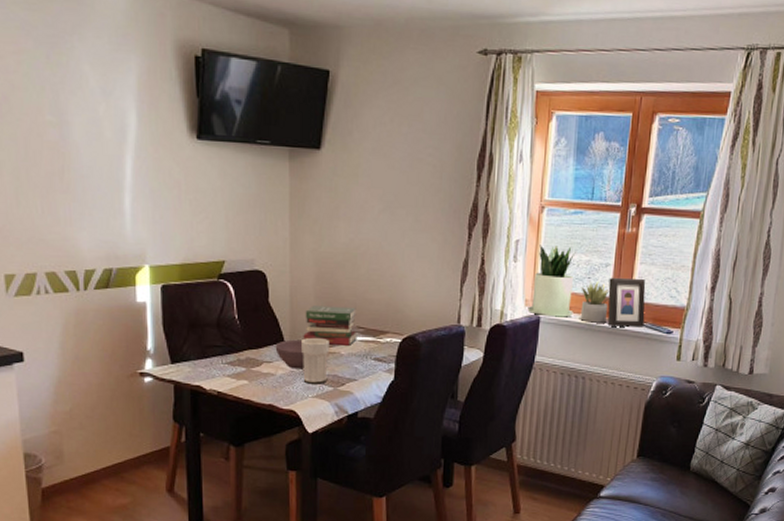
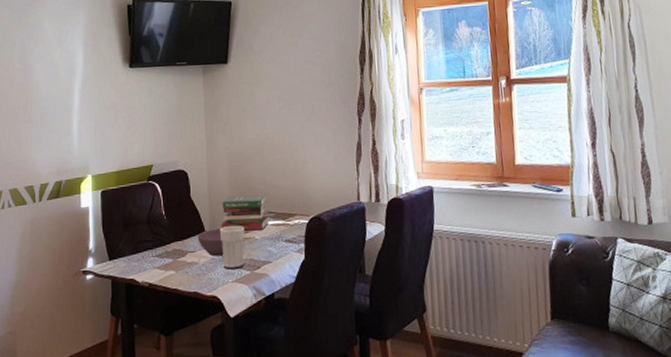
planter: present [527,245,576,318] -> none [420,121,464,187]
succulent plant: present [580,280,609,323] -> none [467,148,496,188]
picture frame: present [607,277,646,327] -> none [492,142,534,190]

